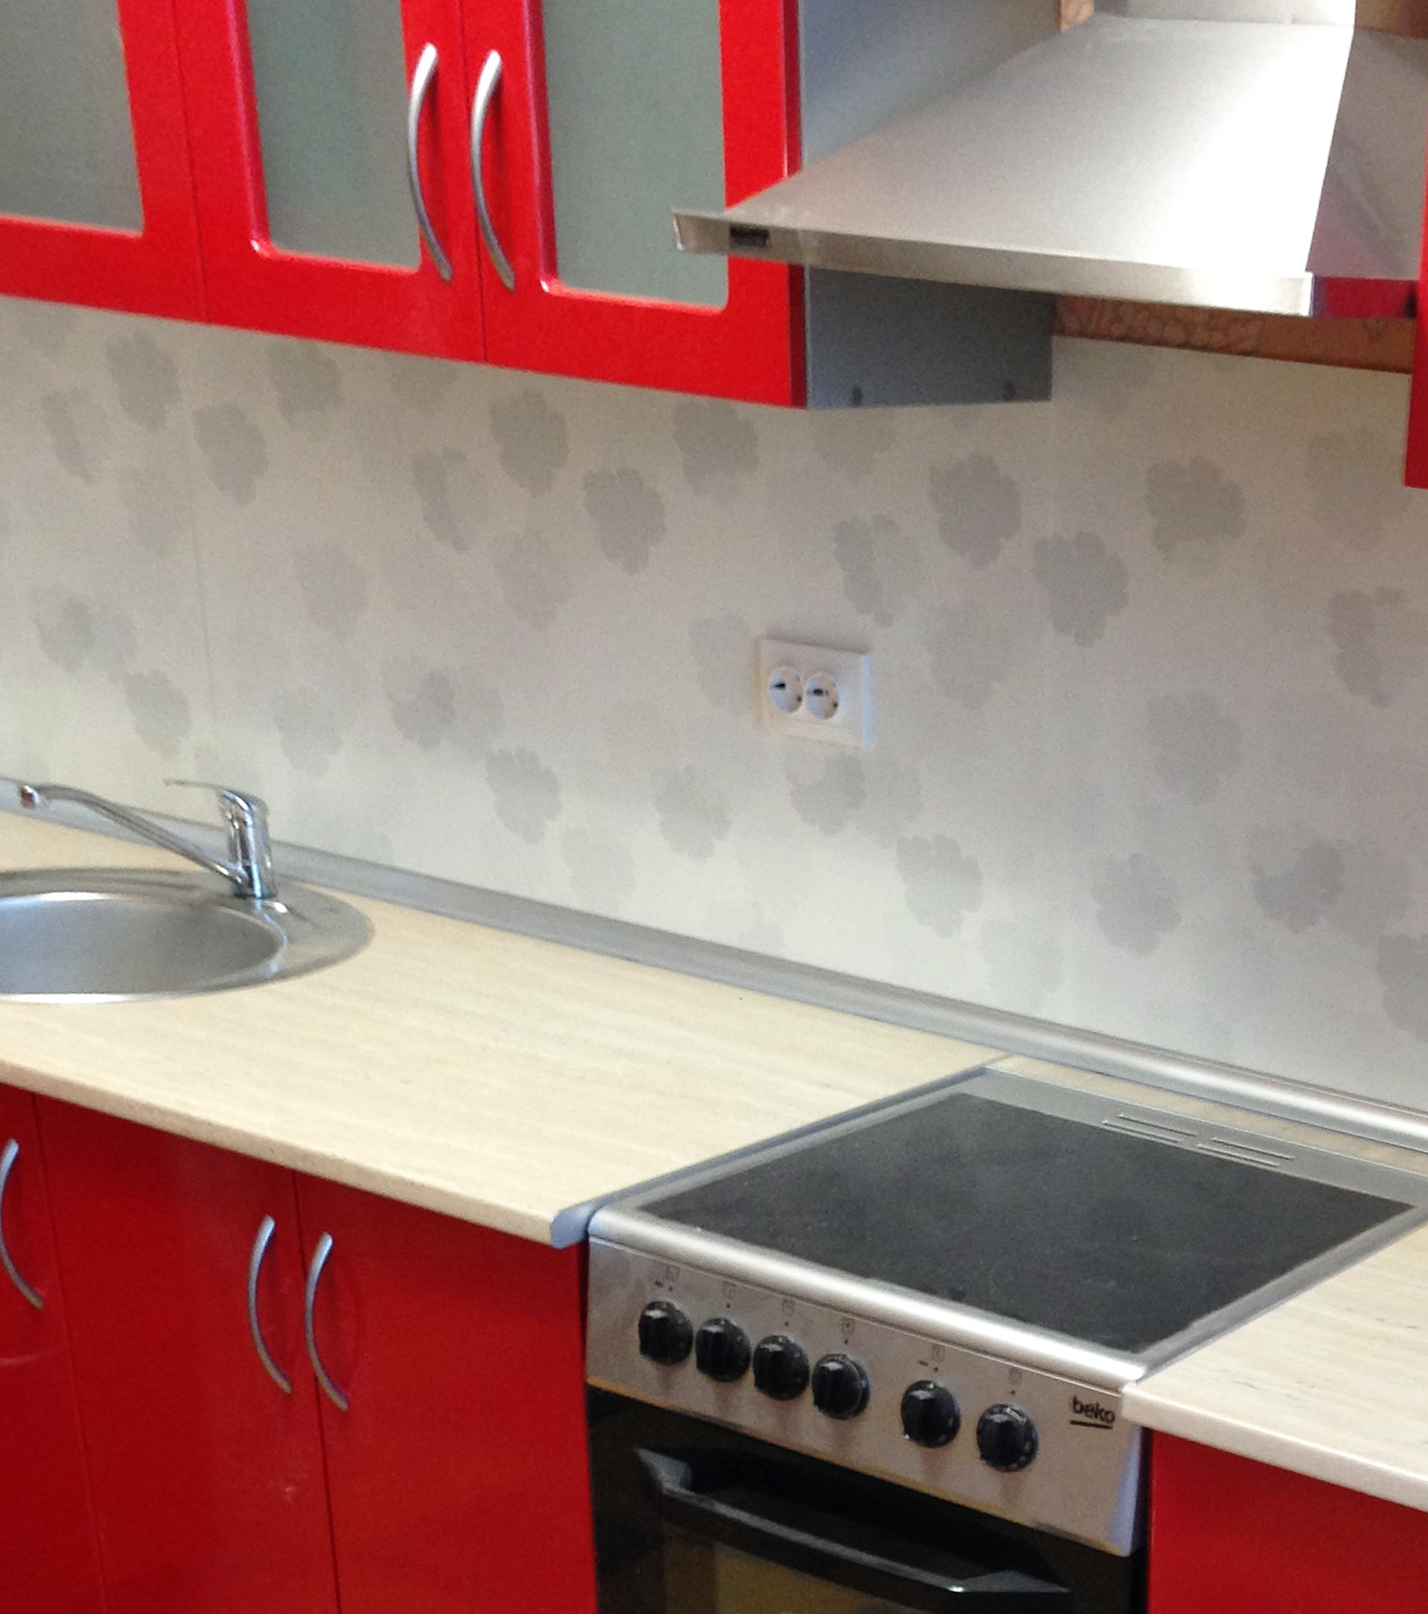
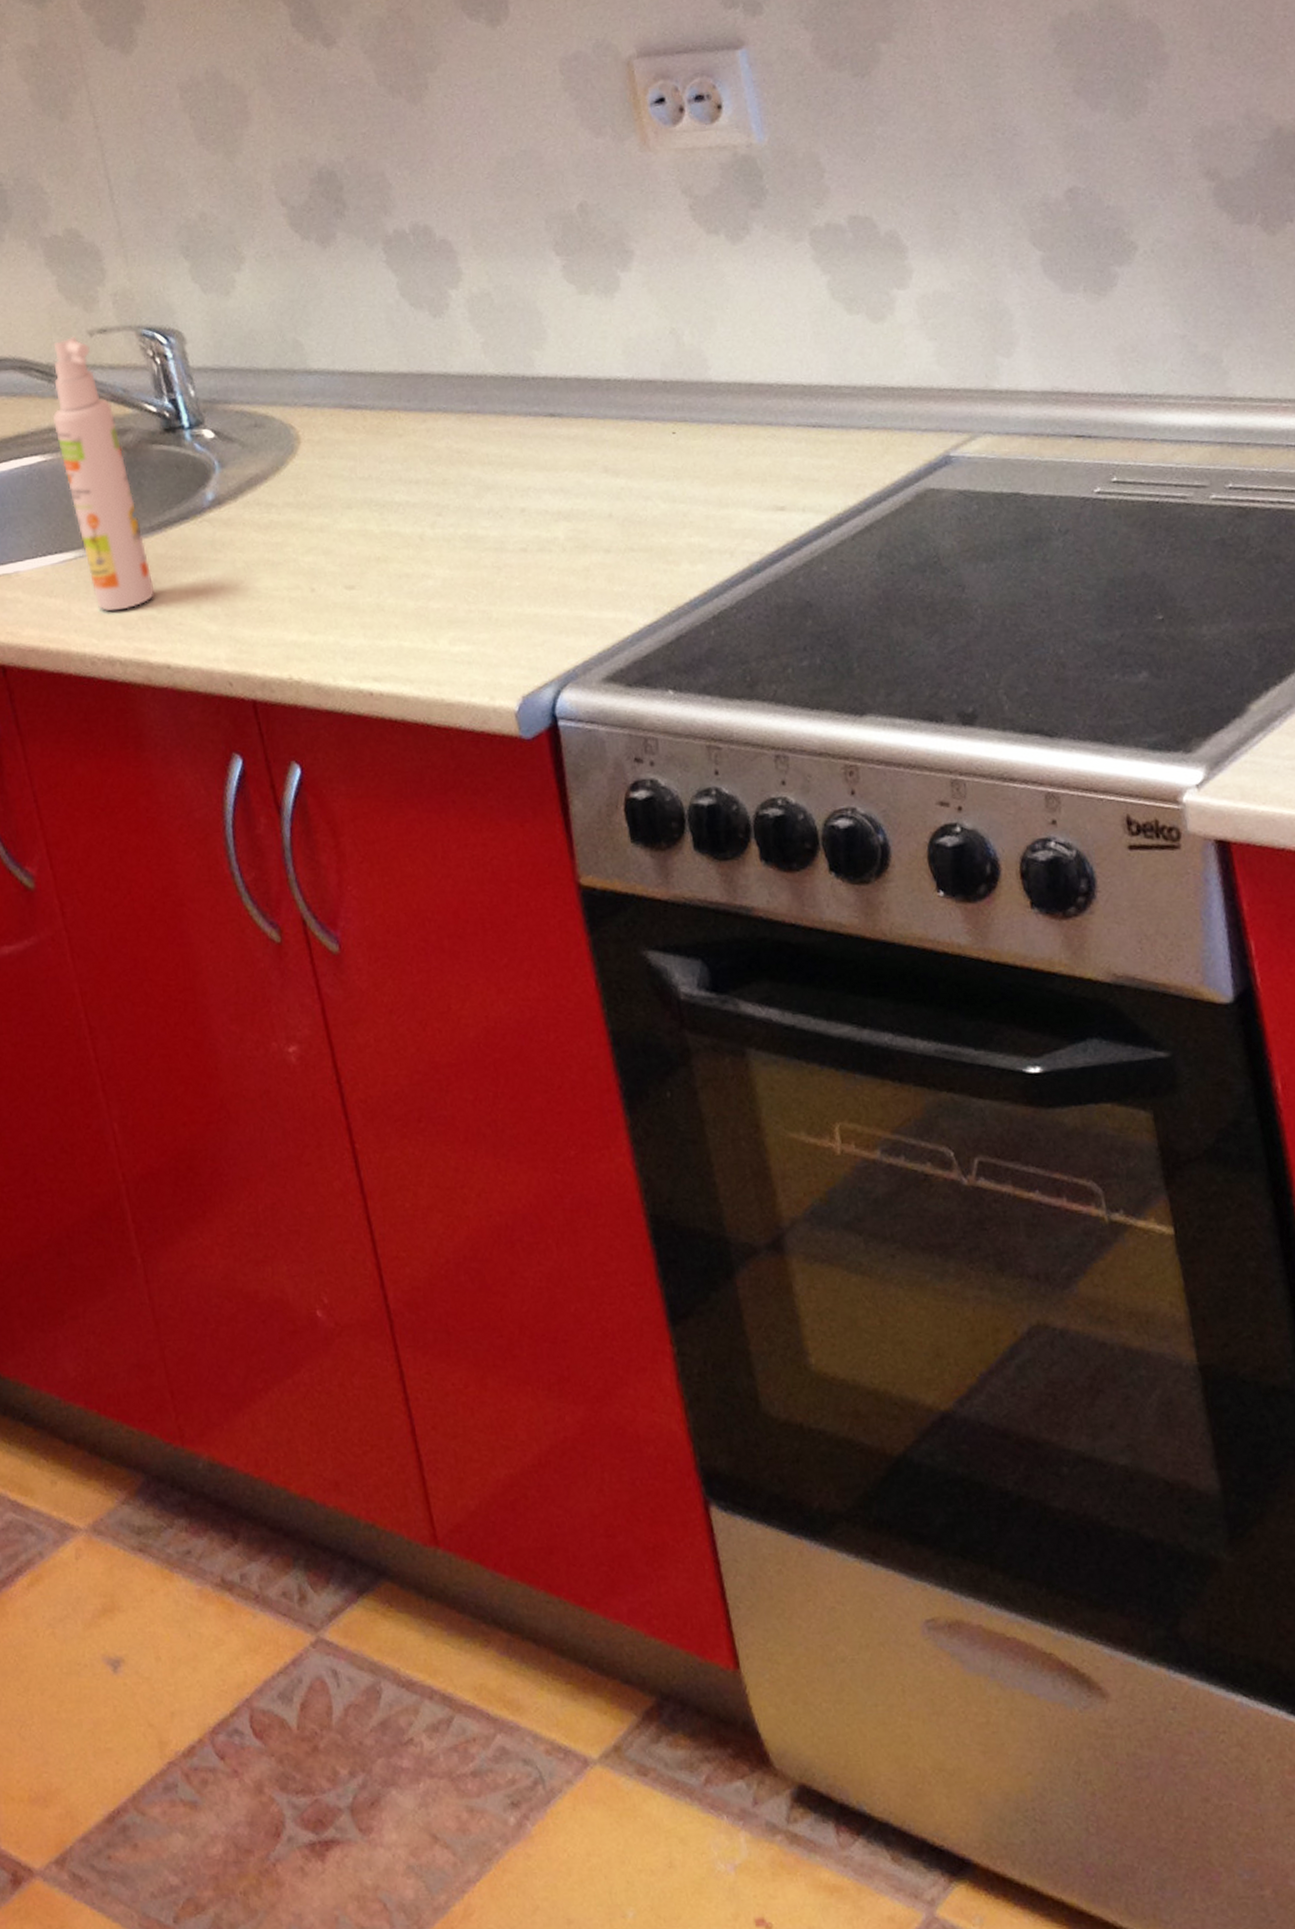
spray bottle: none [115,780,204,1062] -> present [52,336,155,612]

